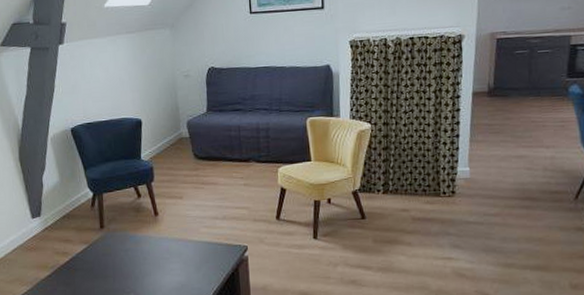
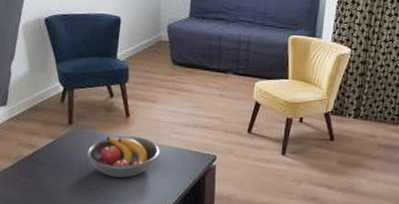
fruit bowl: none [119,234,191,277] -> present [86,136,160,178]

